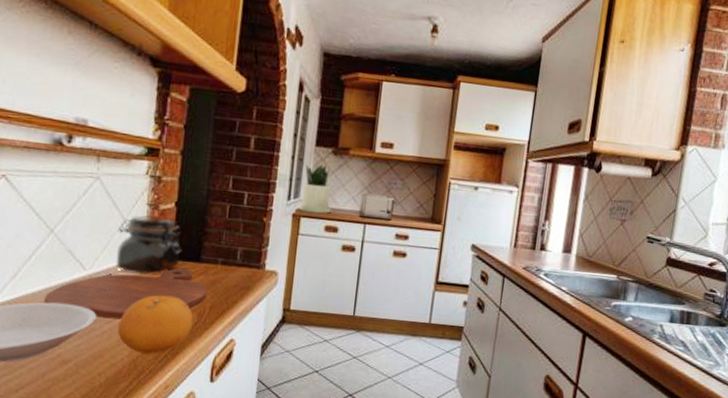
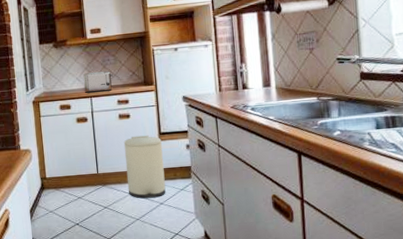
planter: present [298,163,332,215] -> none [35,57,63,99]
pedal bin: none [385,279,437,356] -> present [123,135,166,199]

